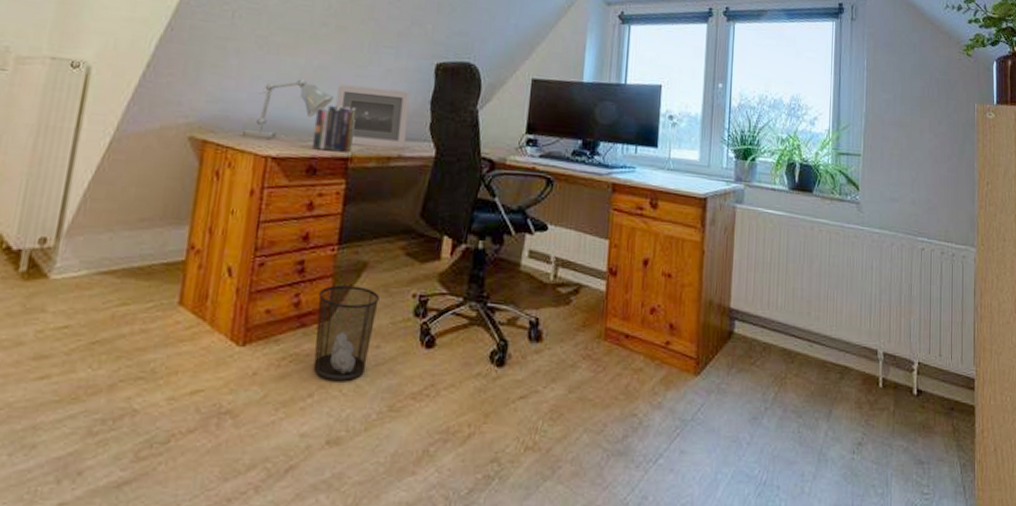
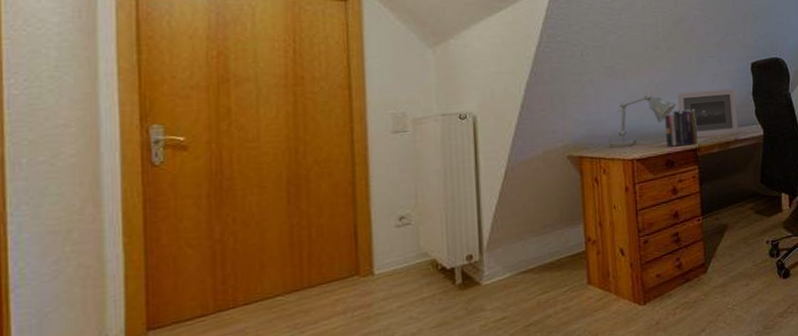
waste bin: present [313,285,379,382] -> none [694,243,742,317]

